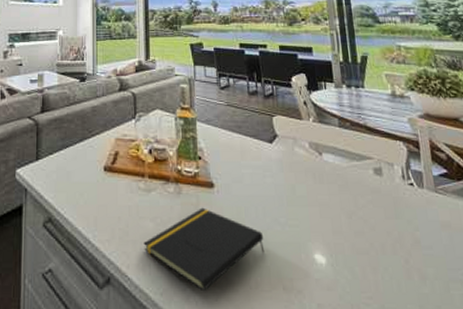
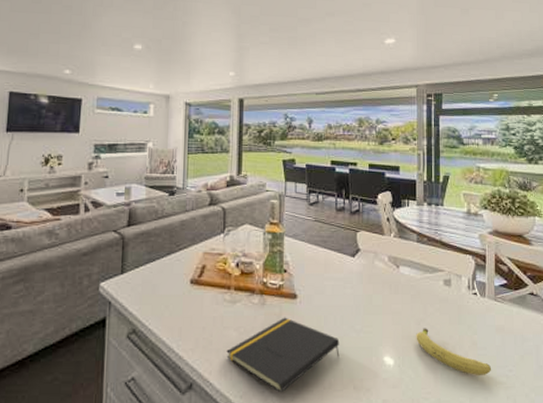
fruit: none [348,222,442,279] -> present [416,328,492,375]

